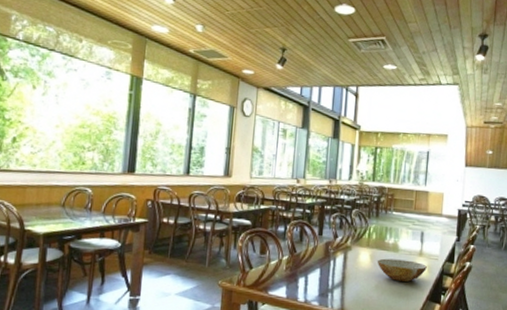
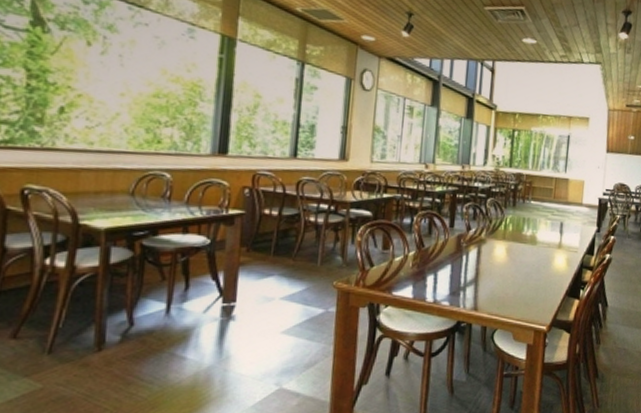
bowl: present [377,258,427,282] -> none [513,252,566,276]

